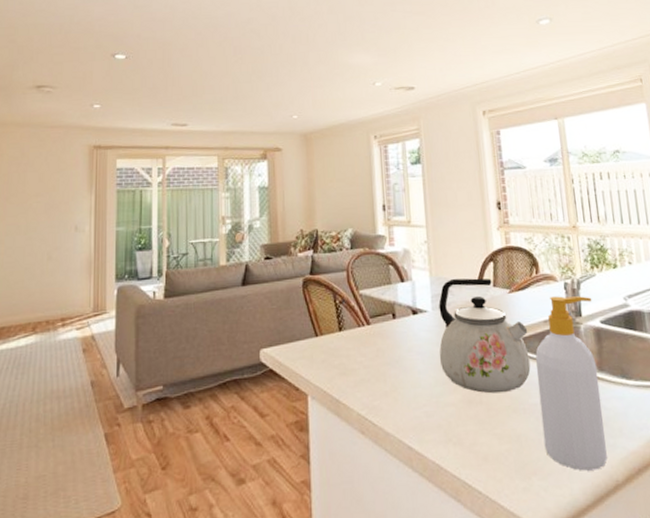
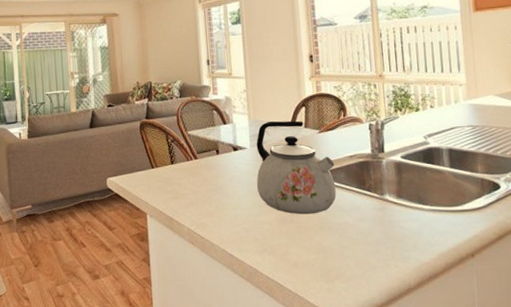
soap bottle: present [535,296,607,471] -> none [341,135,402,277]

